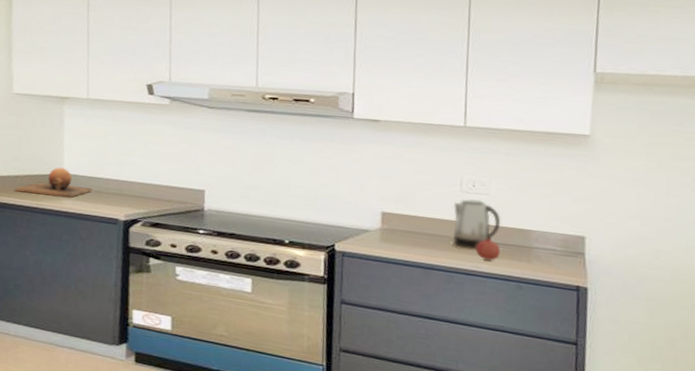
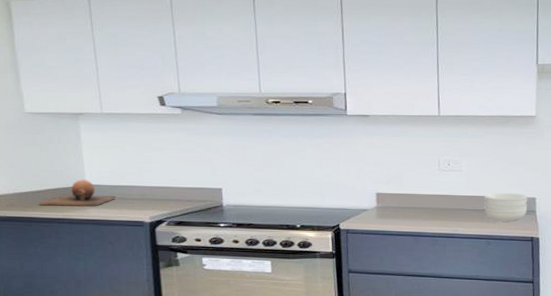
kettle: present [452,199,501,250] -> none [434,175,472,217]
fruit: present [475,236,501,261] -> none [453,205,473,225]
bowl: none [515,225,575,264] -> present [484,192,528,222]

